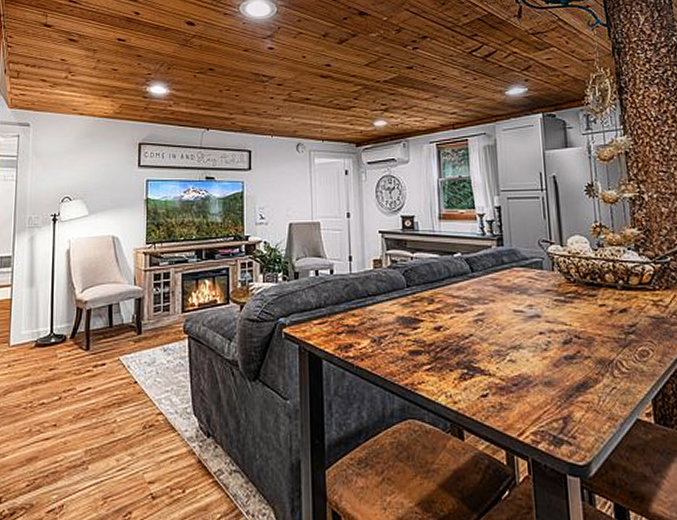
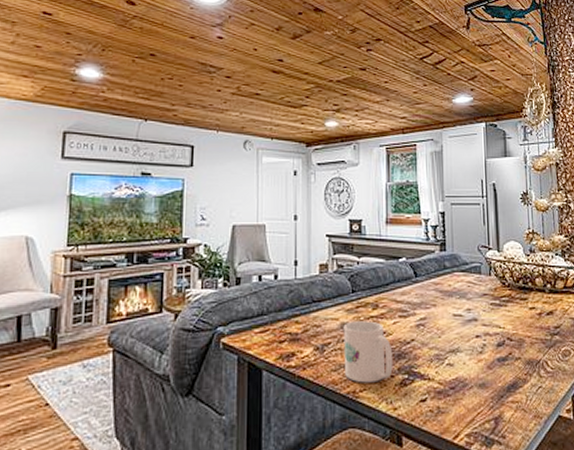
mug: none [399,315,452,376] -> present [343,321,393,383]

